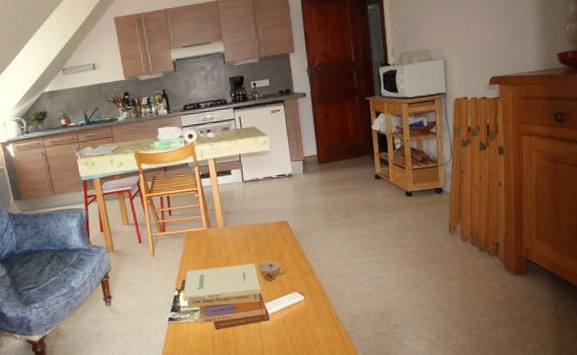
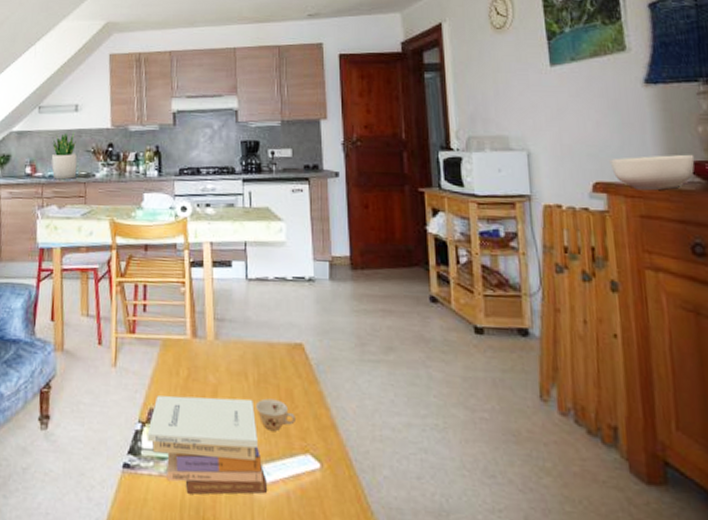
planter: none [78,86,103,127] -> present [51,131,78,180]
bowl: none [502,47,562,79] -> present [609,154,695,191]

